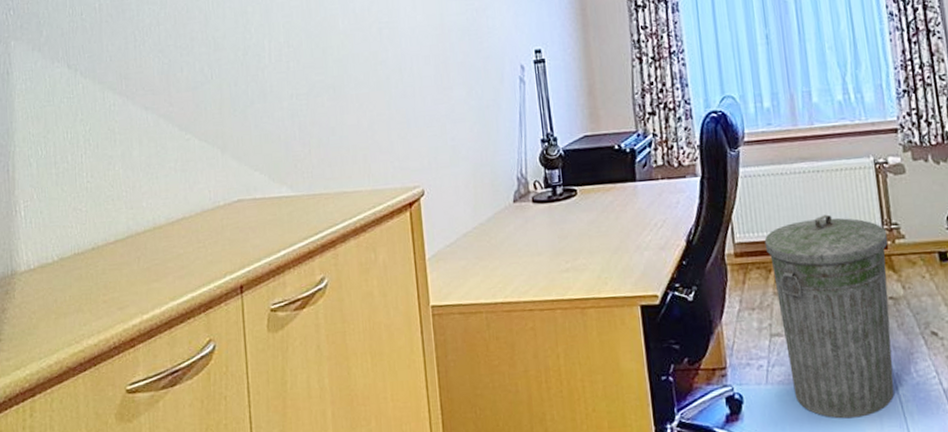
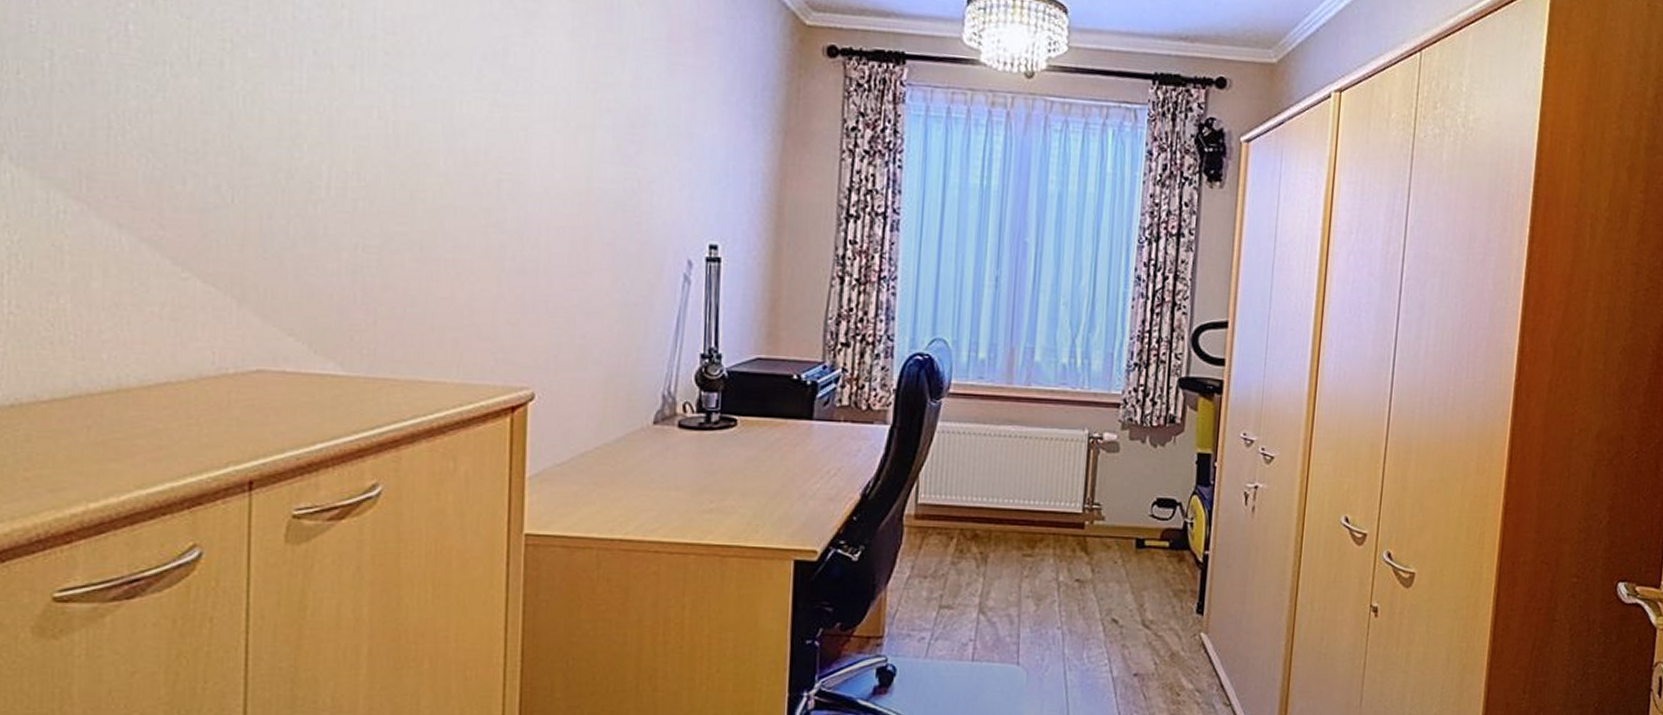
trash can: present [764,214,894,419] -> none [951,485,1087,700]

